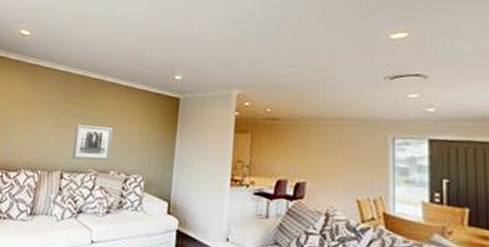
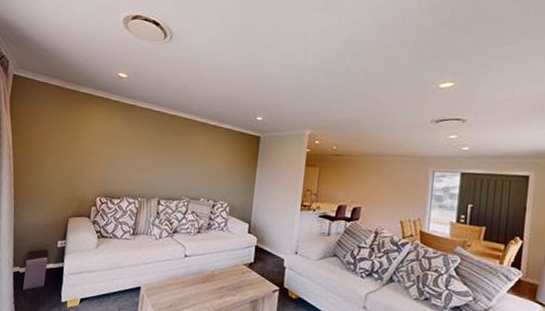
wall art: present [72,124,113,161] -> none [168,159,203,190]

